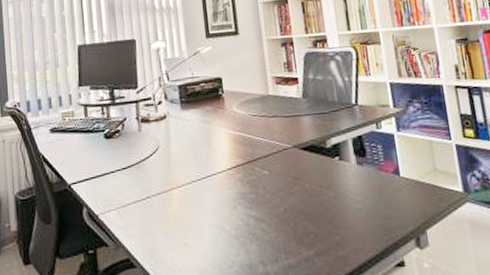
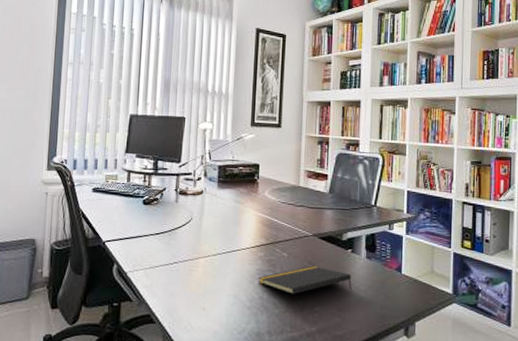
notepad: none [240,180,346,217] -> present [258,265,352,295]

